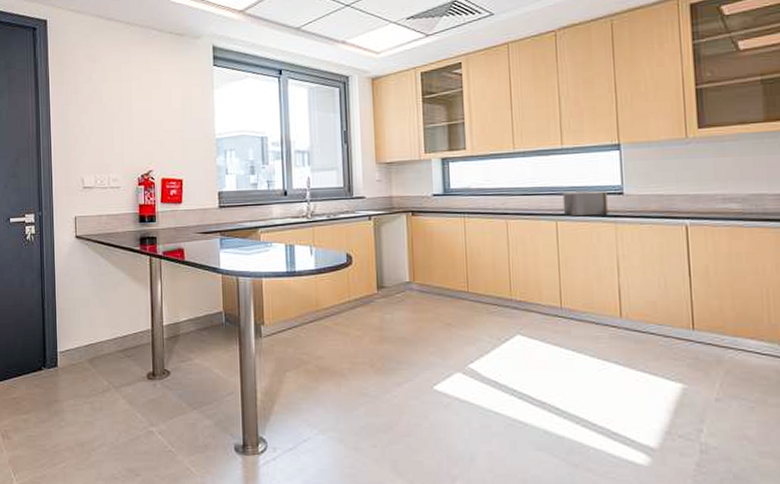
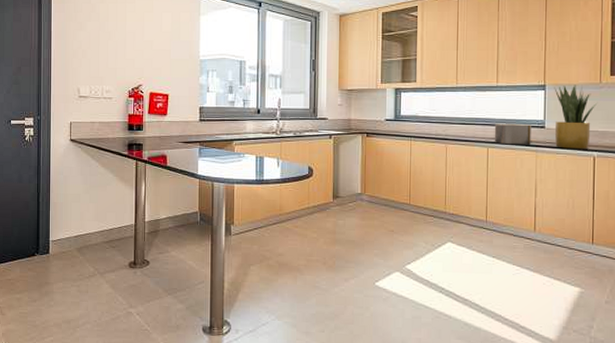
planter: none [630,141,685,217] -> present [554,84,598,149]

